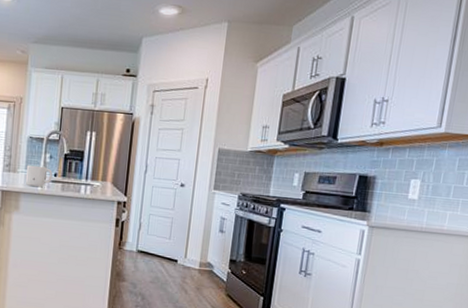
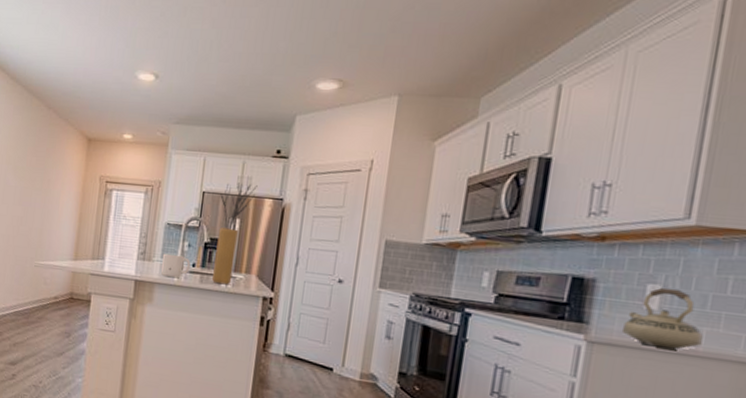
vase: none [73,99,110,192] -> present [212,182,258,285]
teakettle: none [392,181,447,230] -> present [621,287,704,350]

